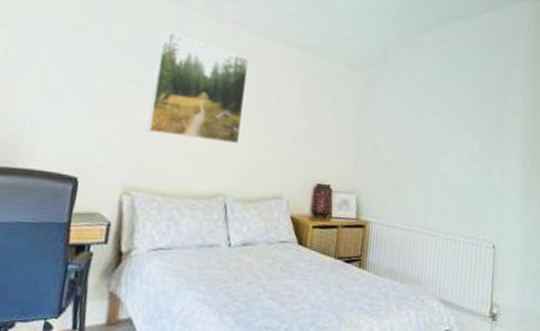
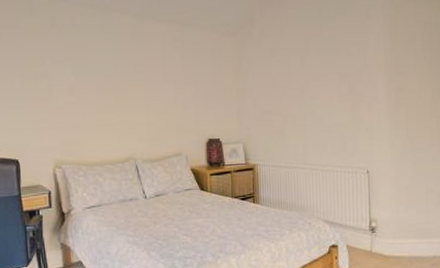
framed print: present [147,30,249,145] -> none [57,27,139,116]

